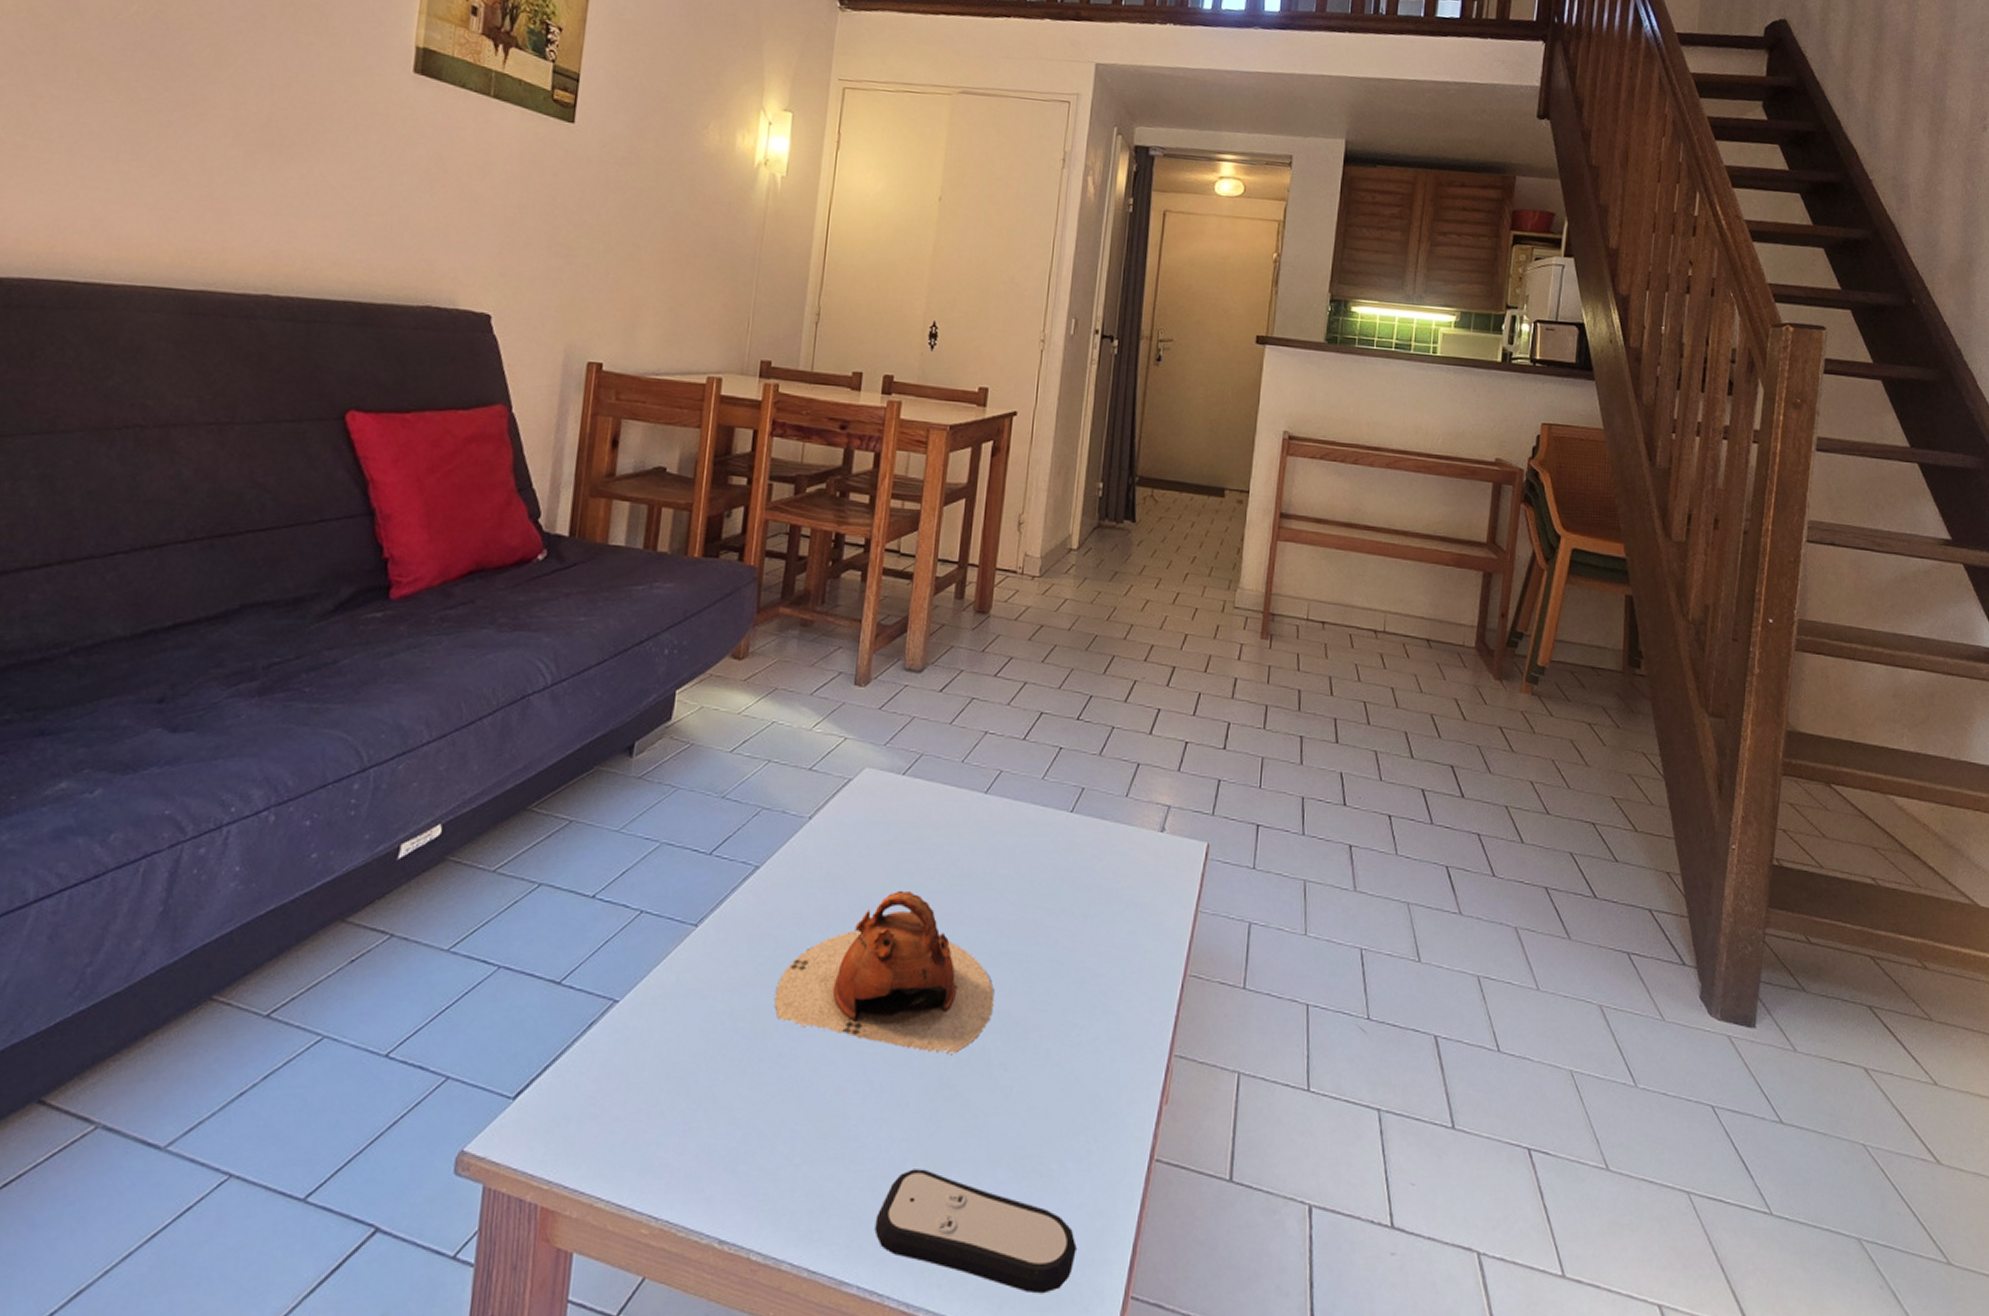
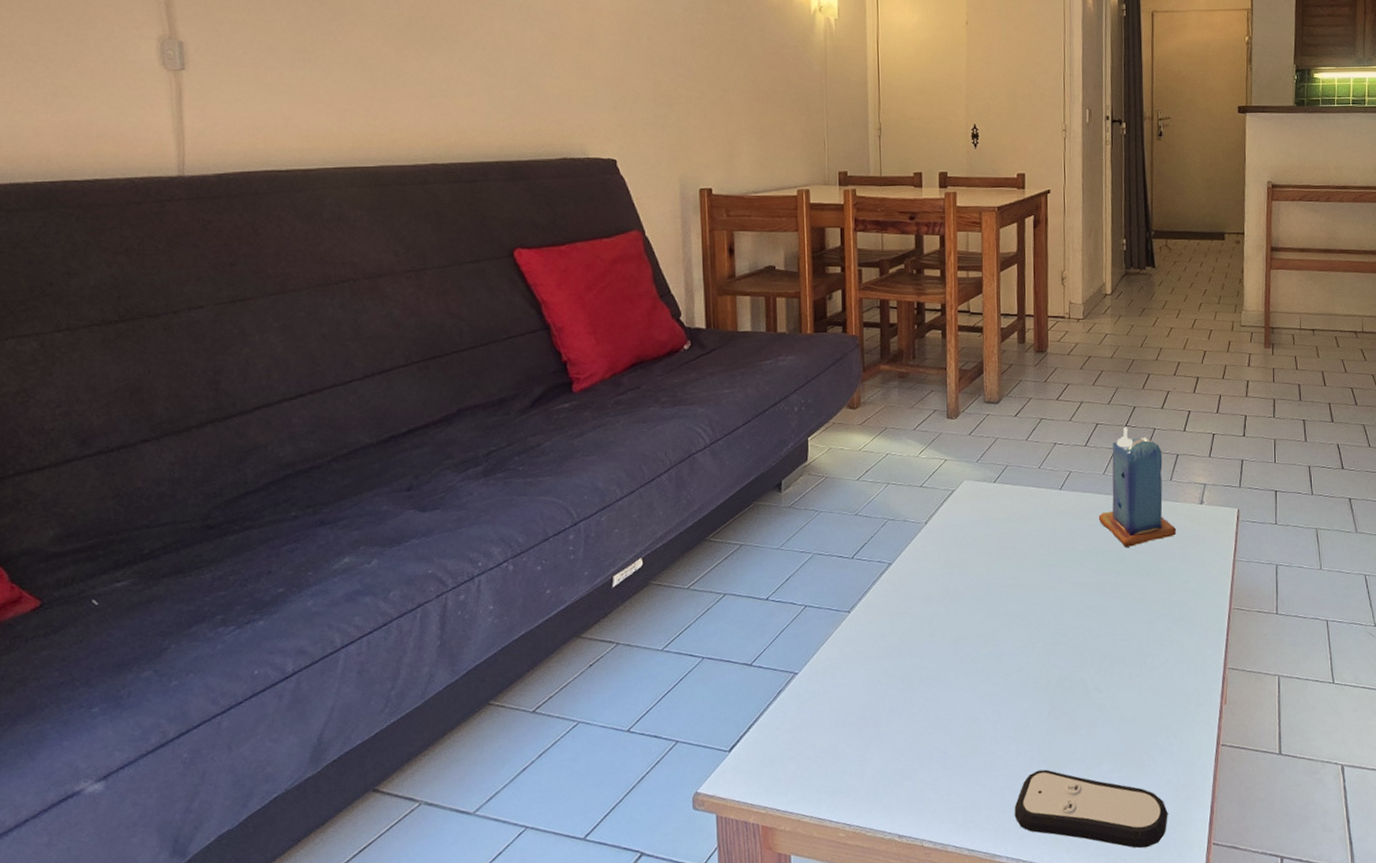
teapot: present [774,890,995,1055] -> none [916,569,1085,686]
candle: none [1029,720,1126,878] -> present [1098,427,1176,547]

